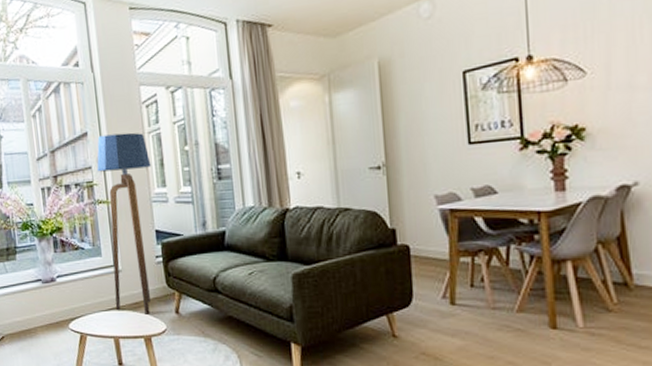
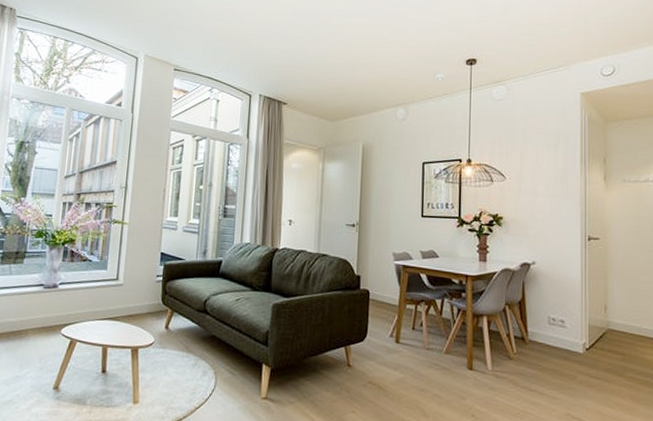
floor lamp: present [97,132,152,315] -> none [110,165,168,327]

